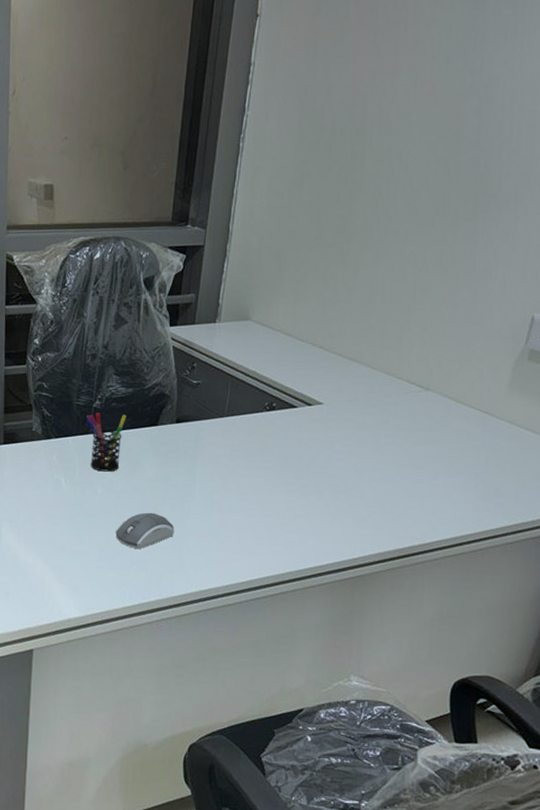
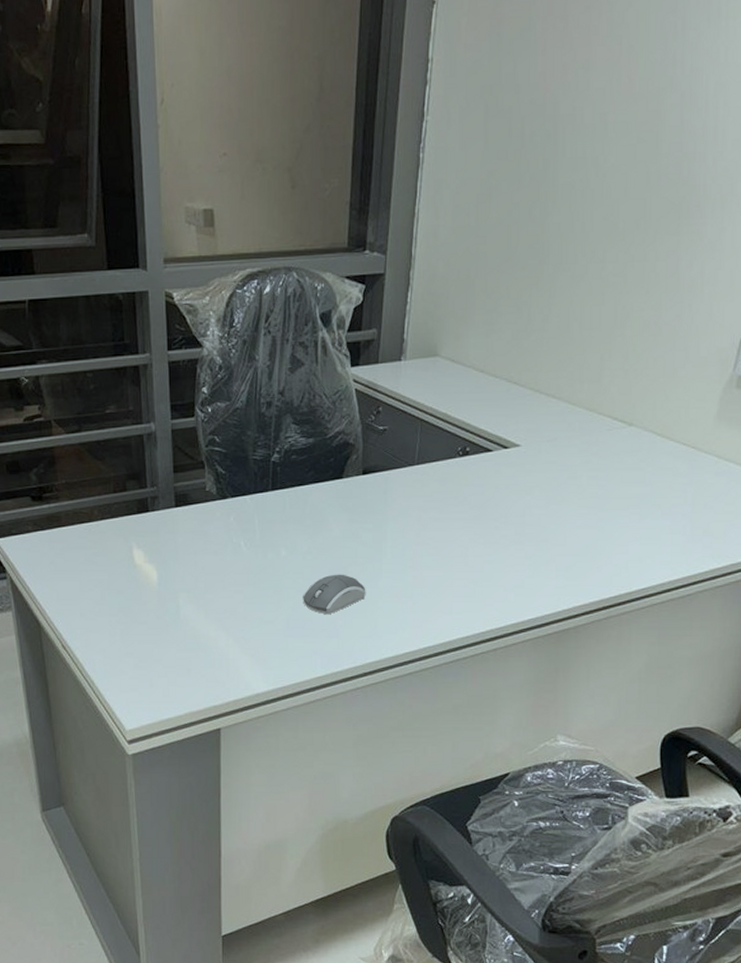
pen holder: present [86,412,126,472] -> none [265,467,308,532]

